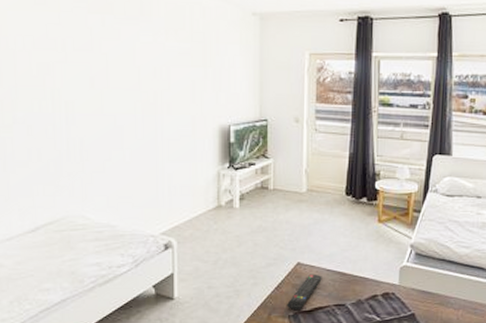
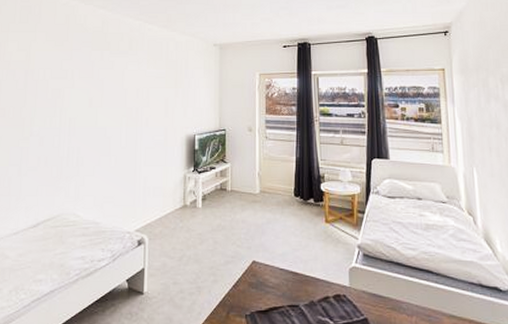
remote control: present [287,274,322,311] -> none [244,272,276,310]

